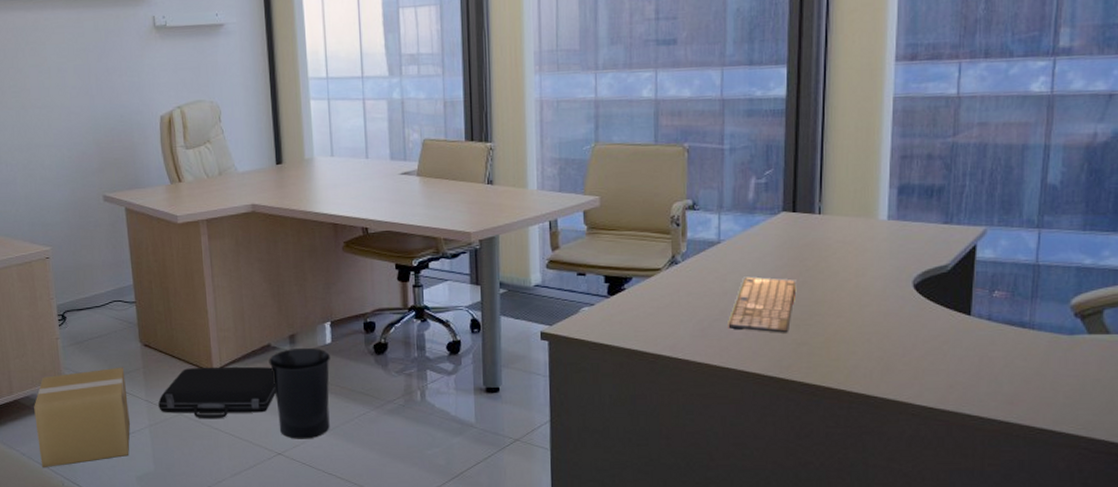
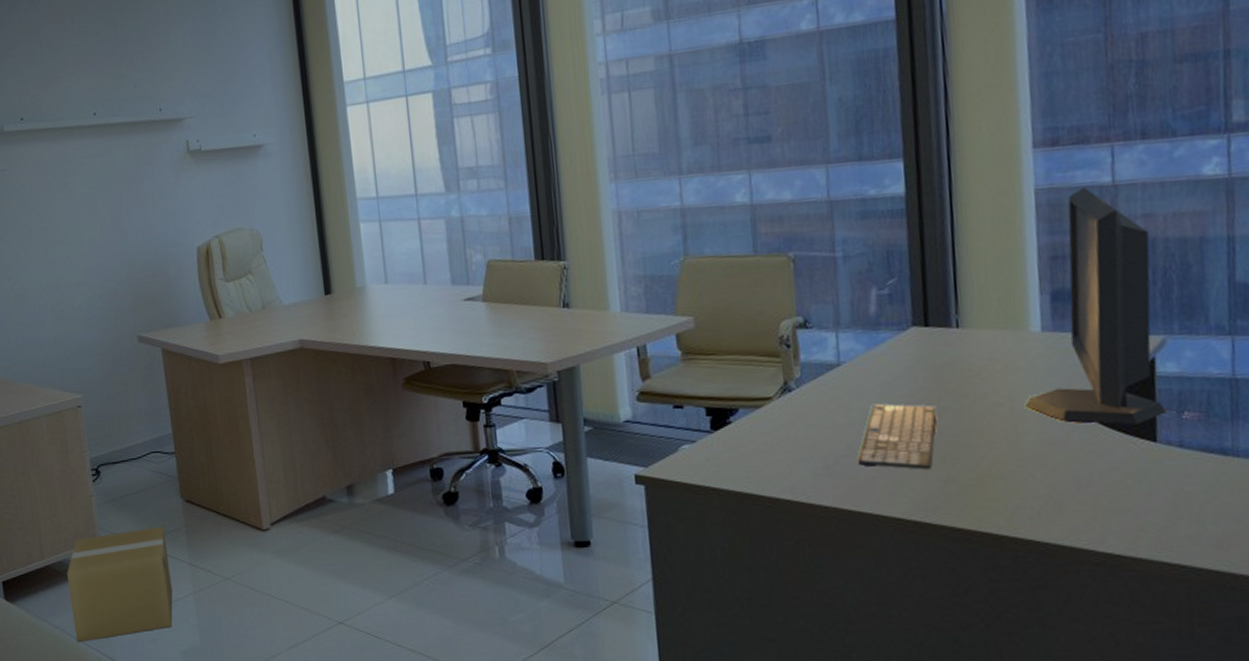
briefcase: present [158,366,277,419] -> none [203,522,335,584]
waste bin: present [268,347,330,439] -> none [324,499,397,605]
monitor: none [868,97,982,300] -> present [1024,187,1166,425]

